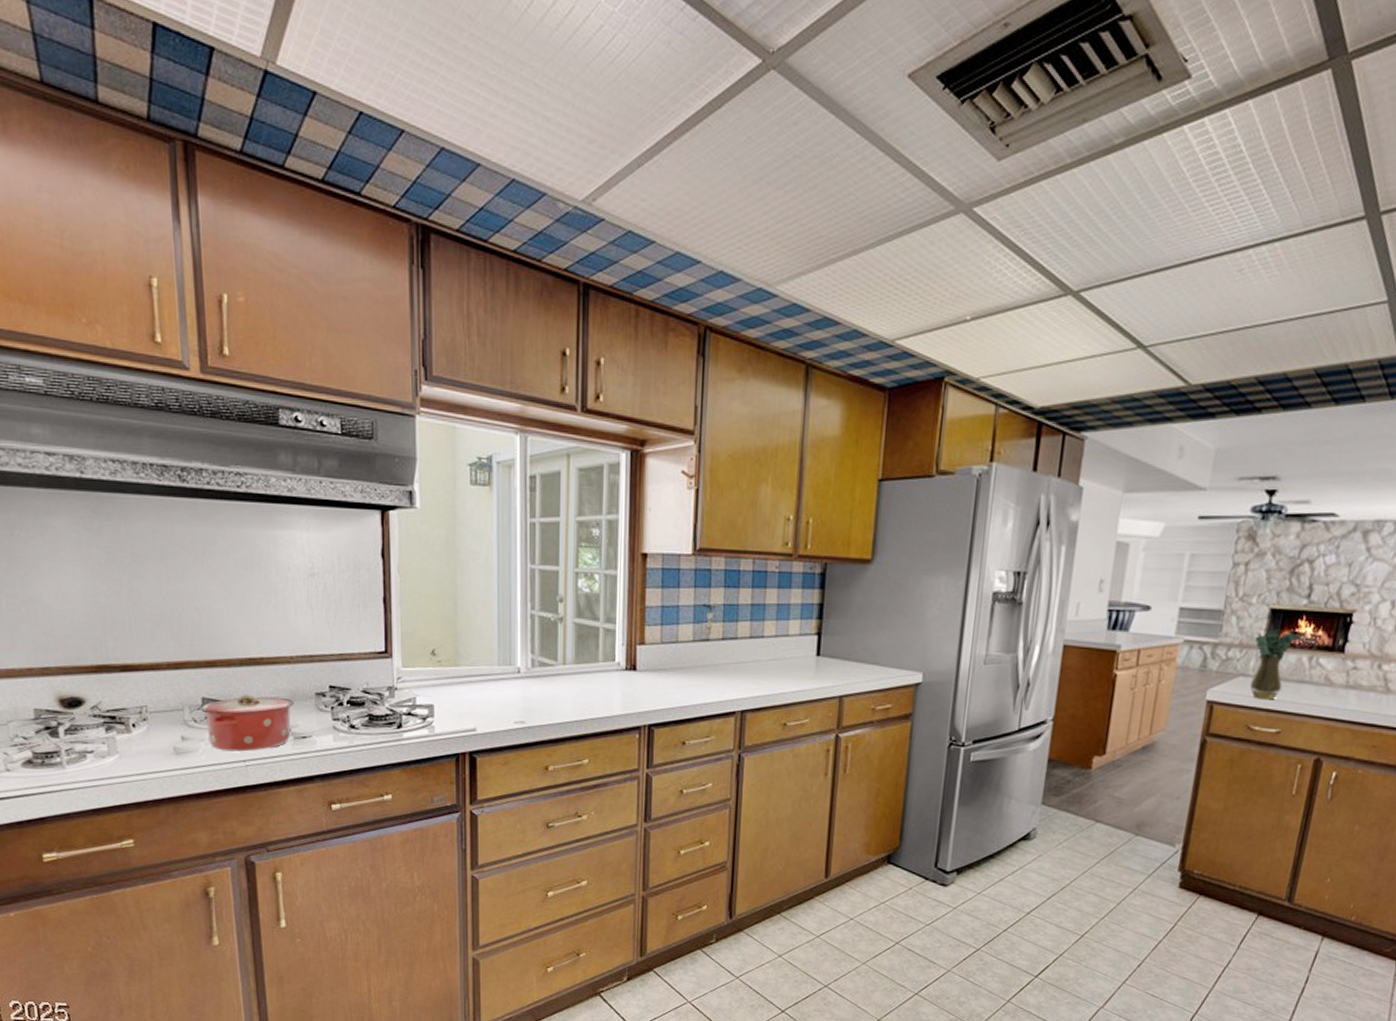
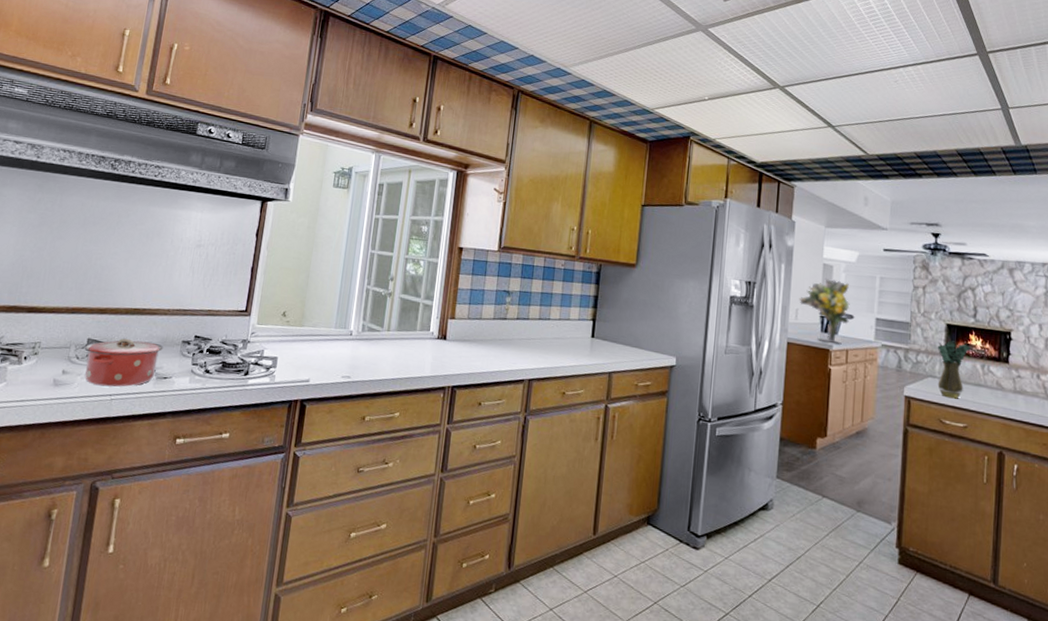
bouquet: none [1081,560,1149,644] -> present [799,277,850,345]

